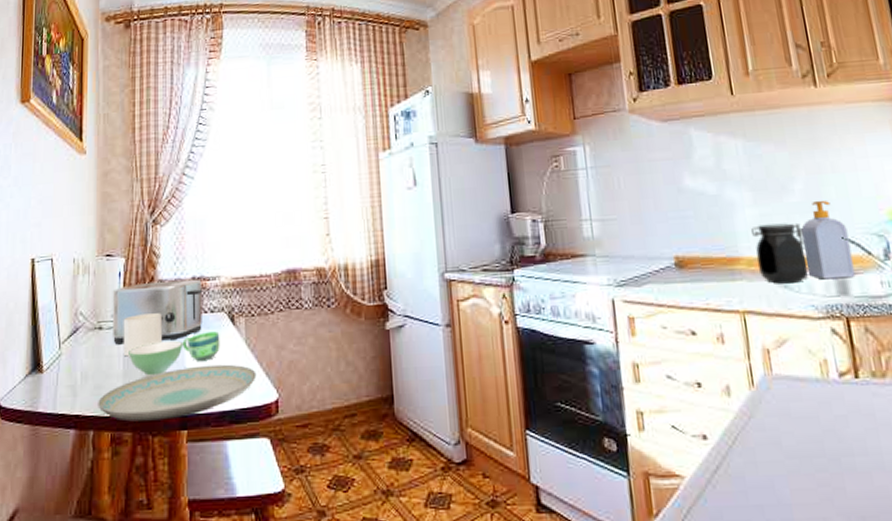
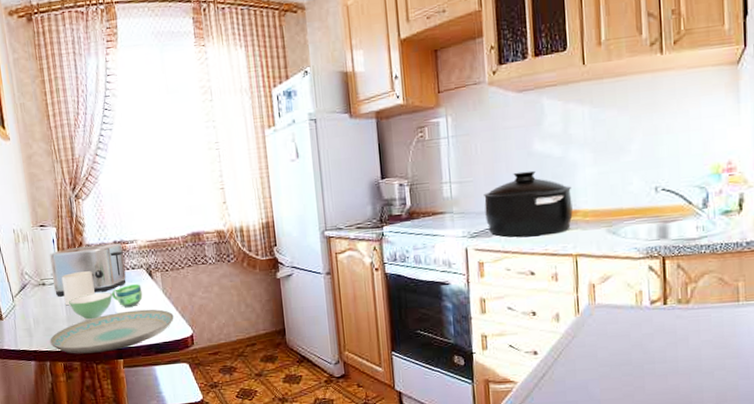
saucepan: none [630,209,736,288] -> present [484,170,573,238]
jar: present [751,222,809,284] -> none [590,179,636,231]
soap bottle: present [801,200,856,280] -> none [633,158,675,227]

